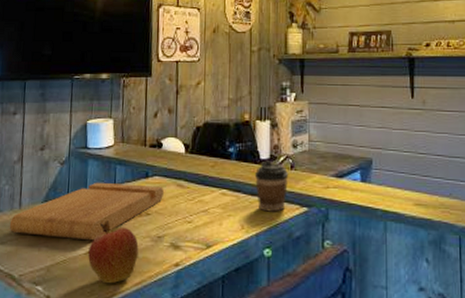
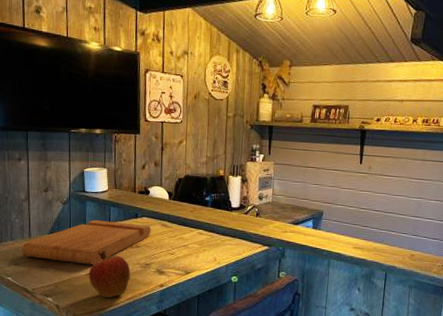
coffee cup: present [254,160,289,212] -> none [226,208,255,249]

